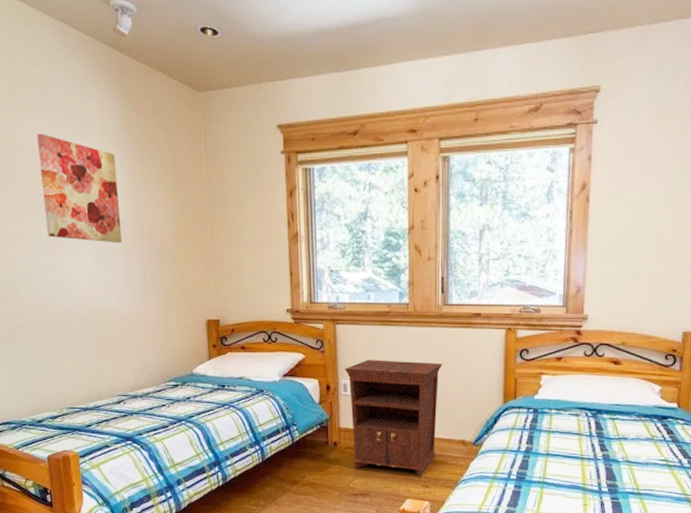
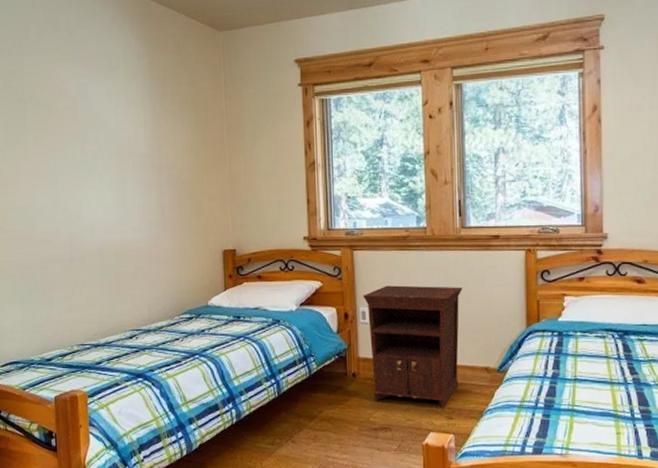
wall art: present [37,133,123,243] -> none [62,74,141,177]

